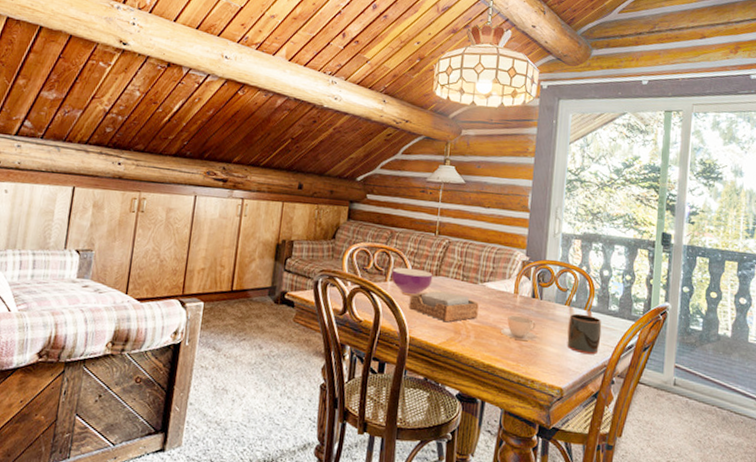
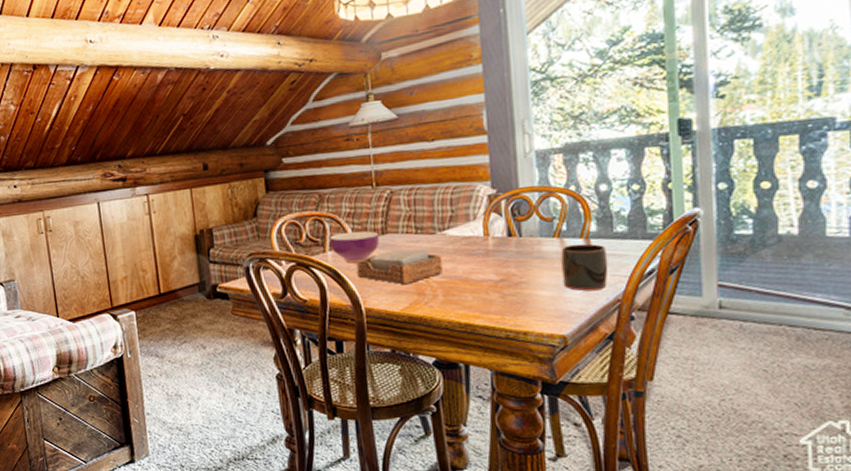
teacup: present [500,315,537,341] -> none [473,260,523,289]

